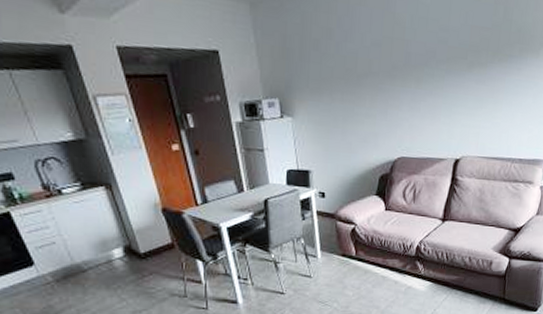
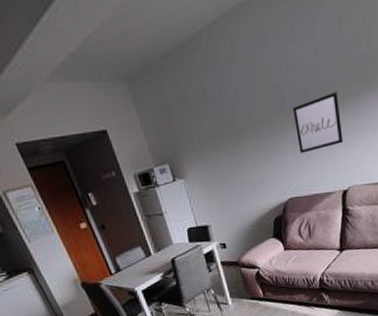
wall art: none [417,56,466,114] -> present [293,92,343,154]

